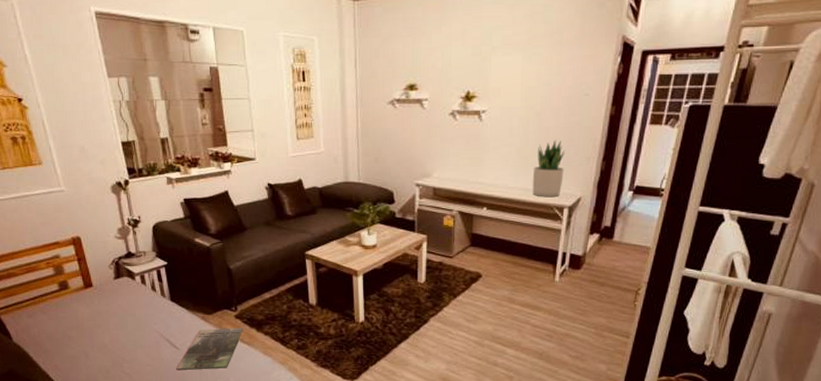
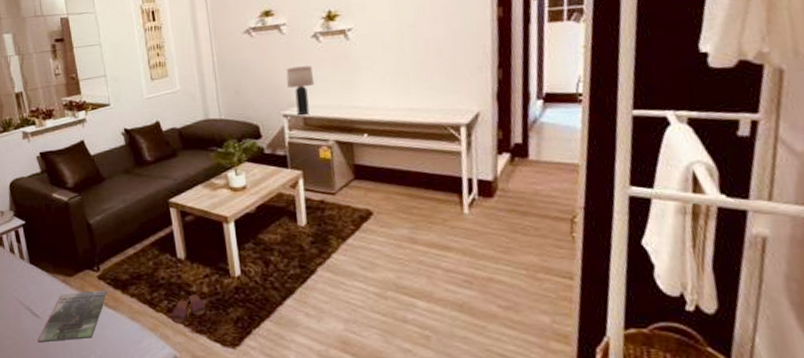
slippers: none [300,335,332,358] -> present [171,294,207,323]
table lamp: none [423,141,447,185] -> present [286,65,315,115]
planter: present [532,140,566,198] -> none [416,51,454,117]

